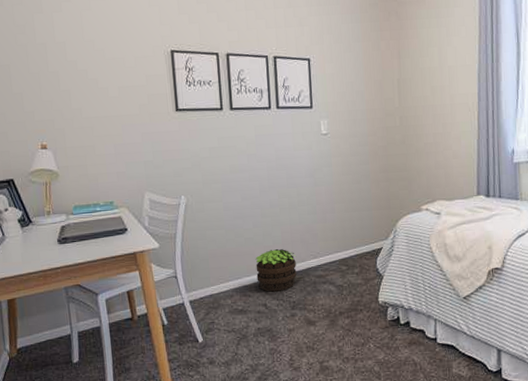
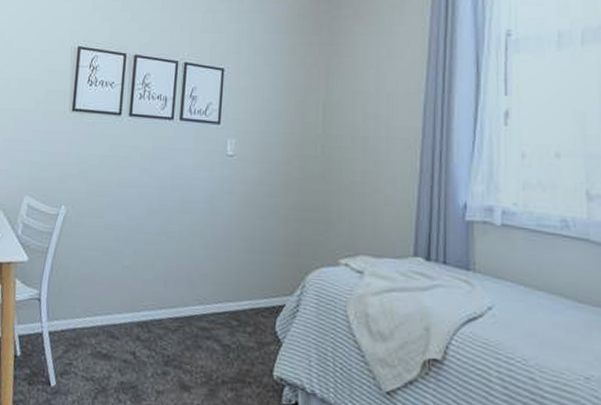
potted plant: present [255,248,297,292] -> none [129,284,178,340]

